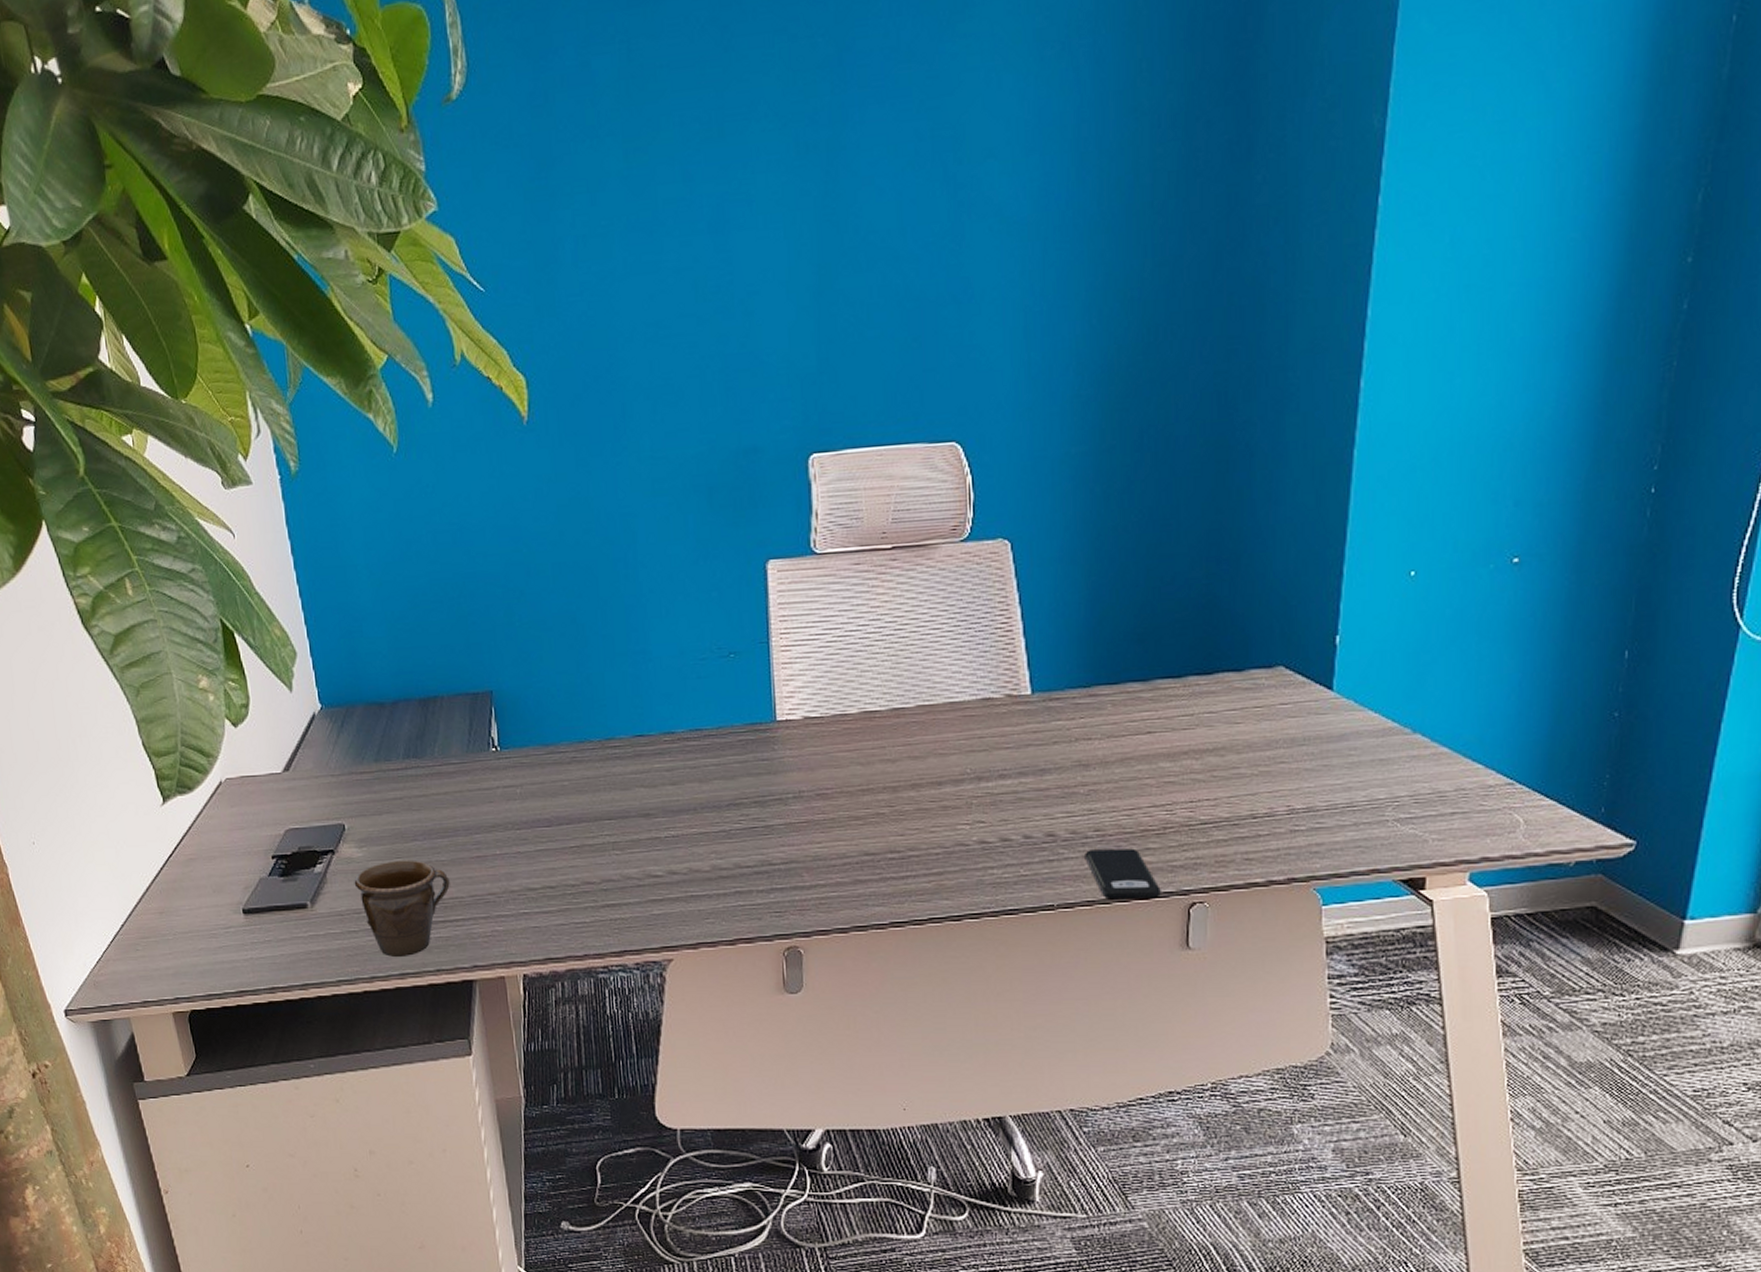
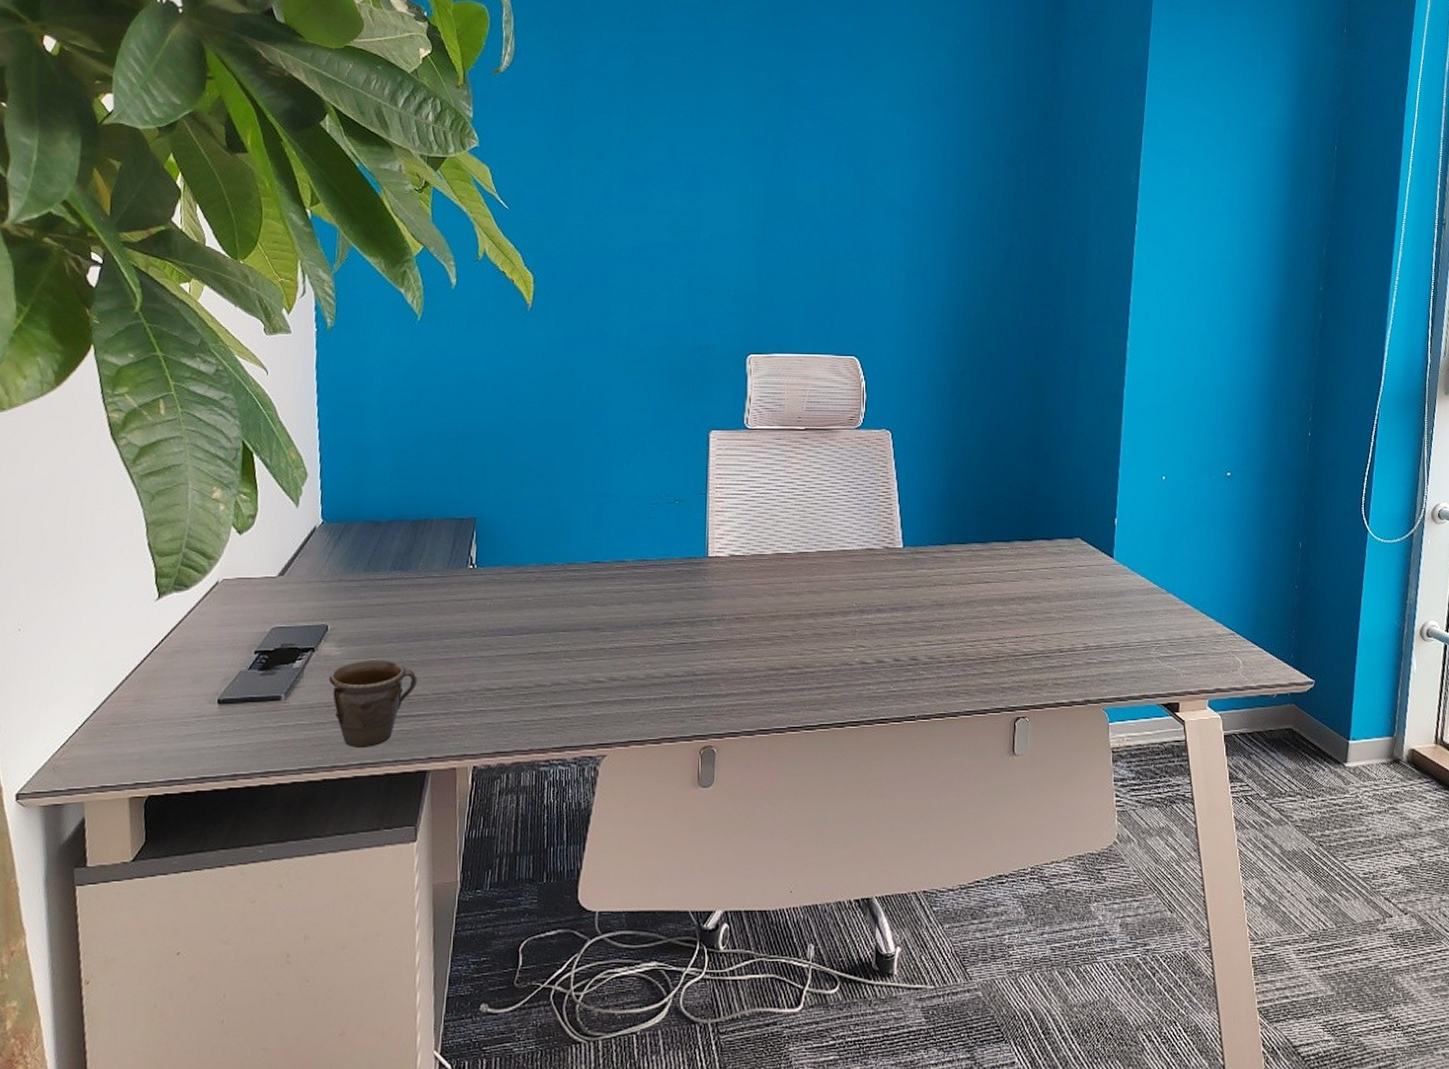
phone: present [1085,848,1161,900] -> none [939,672,994,713]

